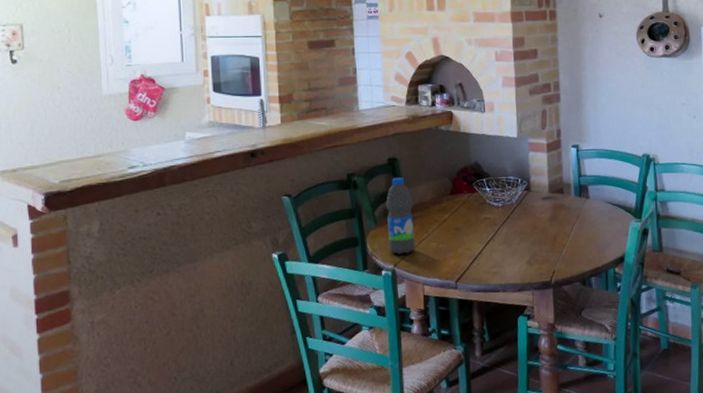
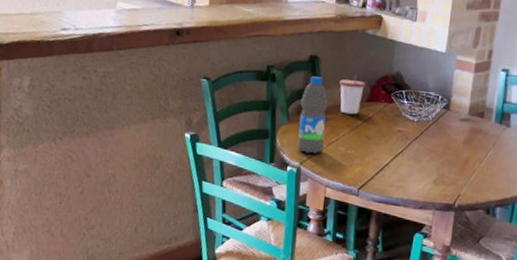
cup: none [421,170,447,210] -> present [339,74,366,115]

